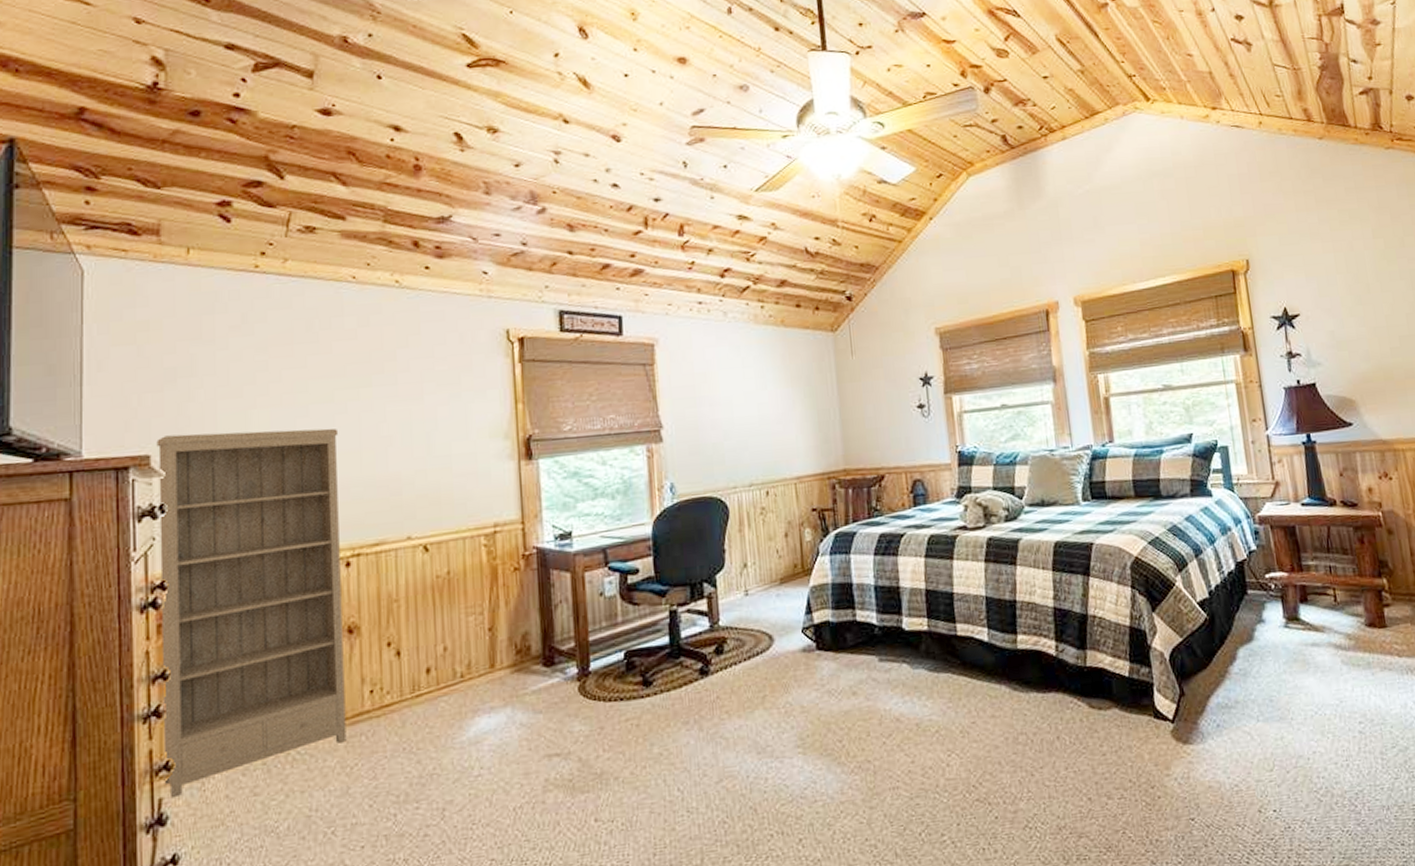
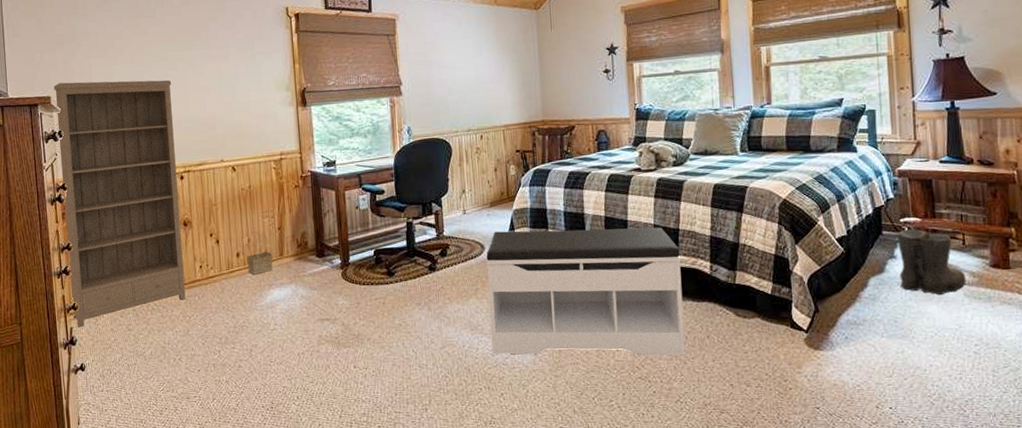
basket: none [440,634,480,698] -> present [246,231,273,275]
bench: none [775,599,1032,785] -> present [485,227,685,356]
boots: none [1263,586,1342,665] -> present [896,229,966,295]

